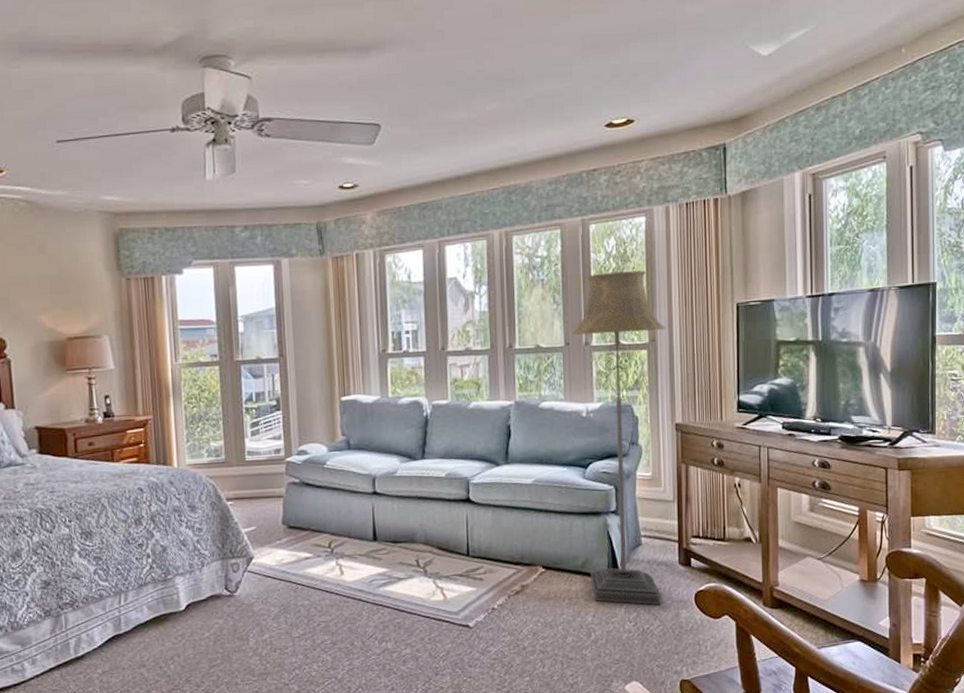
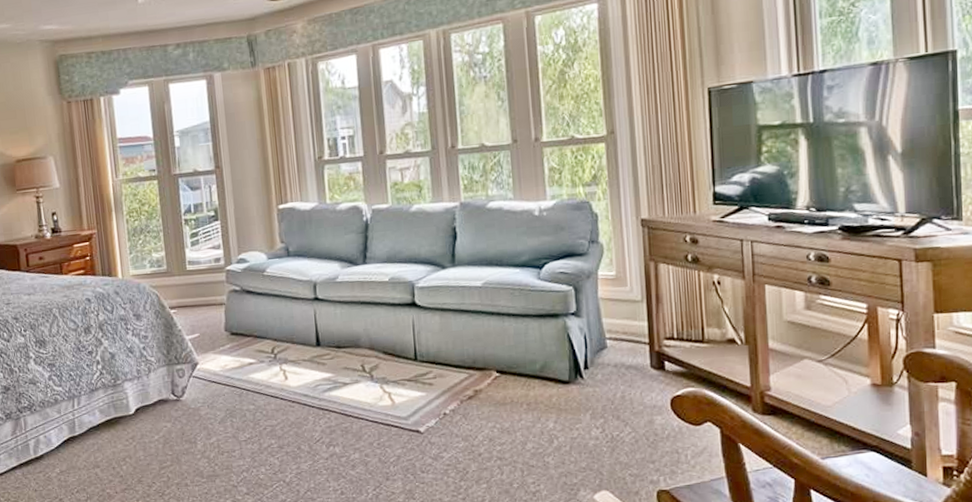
floor lamp: present [572,270,666,605] -> none [520,59,631,411]

